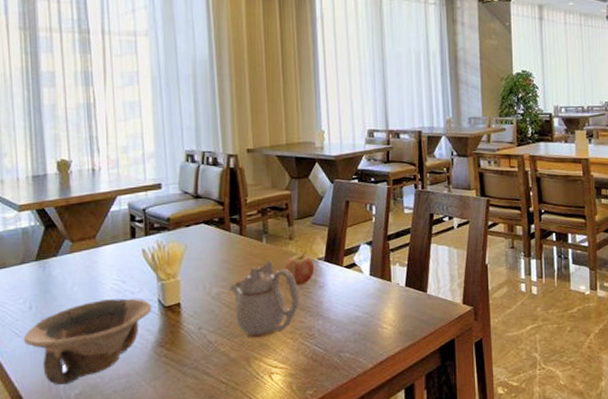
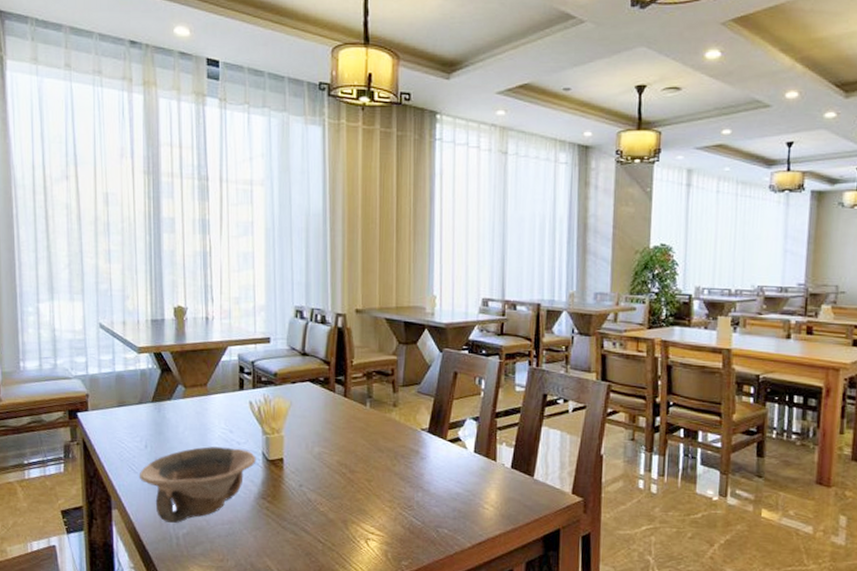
teapot: present [230,261,299,338] -> none [332,426,400,503]
fruit: present [285,252,315,286] -> none [387,421,418,455]

